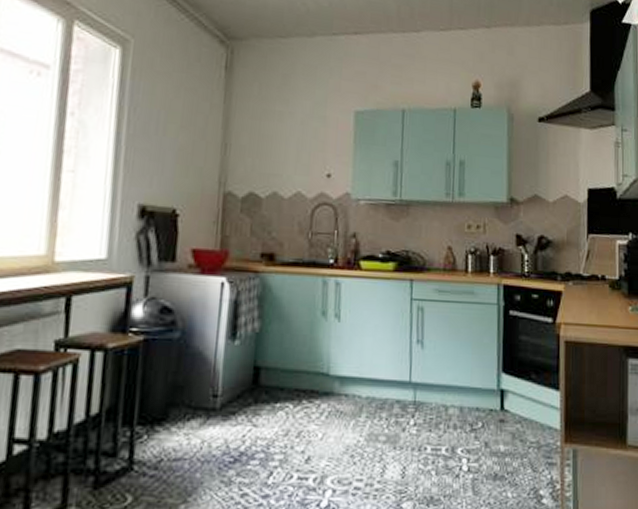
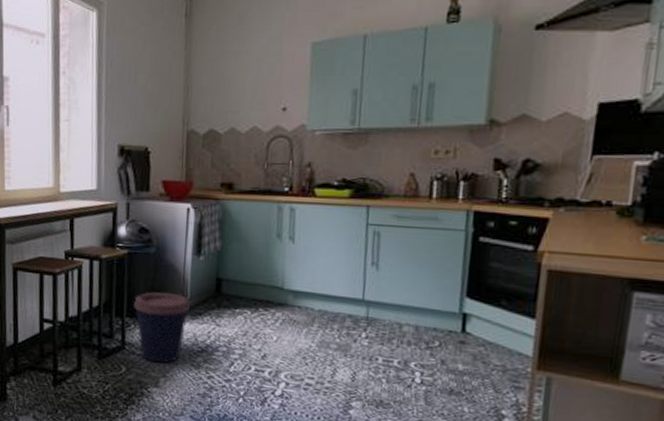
coffee cup: none [148,388,221,484] -> present [134,292,190,363]

